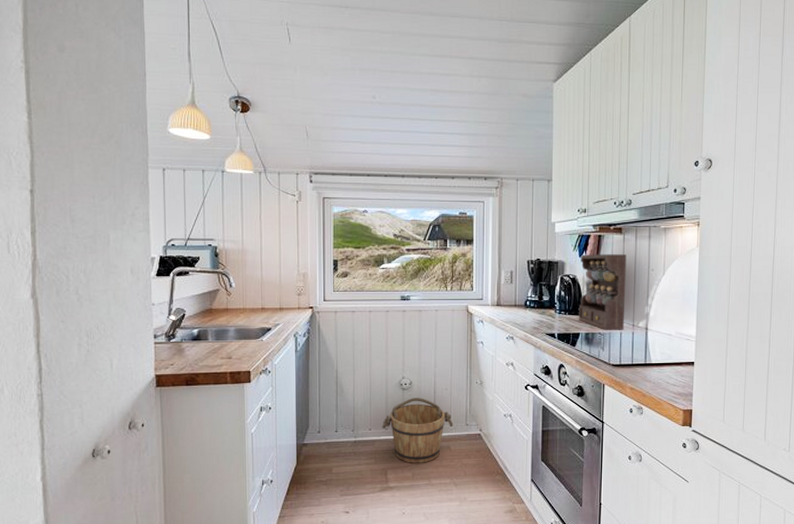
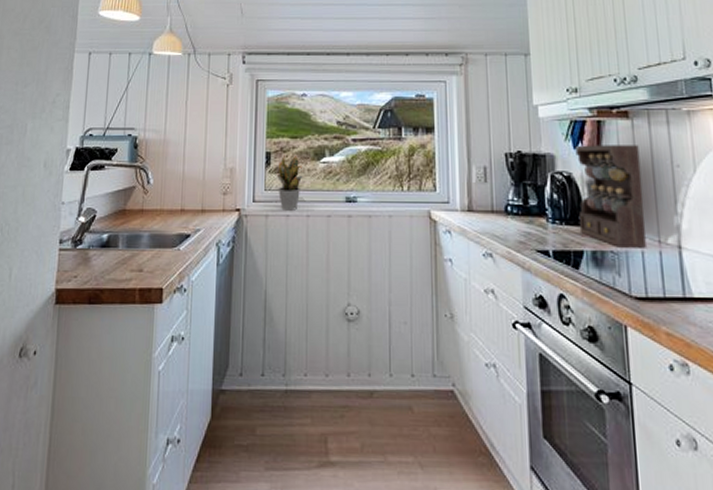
potted plant: none [343,262,367,307] -> present [276,154,305,211]
bucket: present [382,398,454,463] -> none [321,333,416,430]

